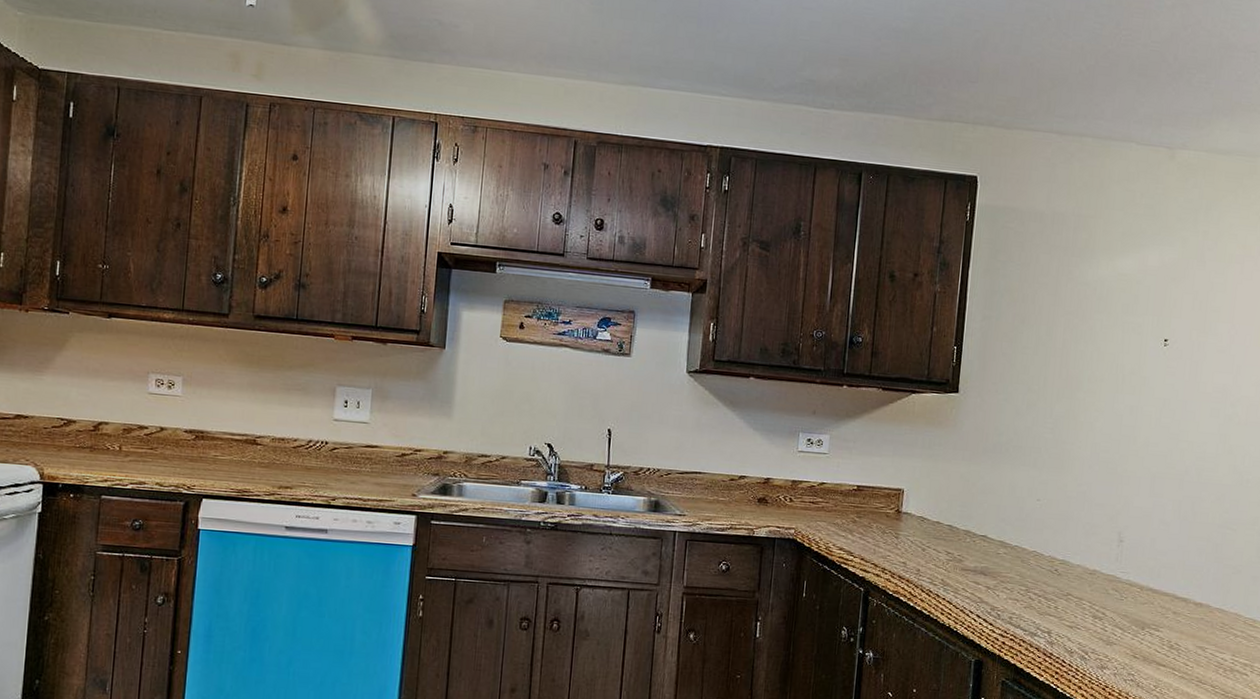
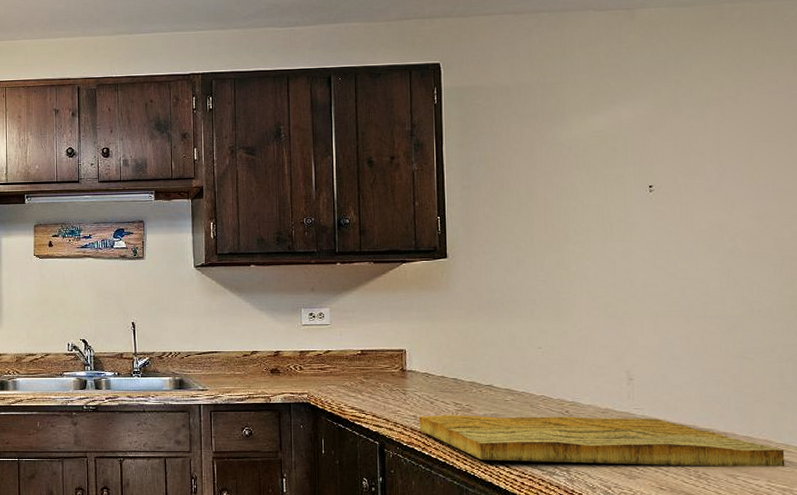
cutting board: none [907,563,1251,642] -> present [418,415,785,467]

